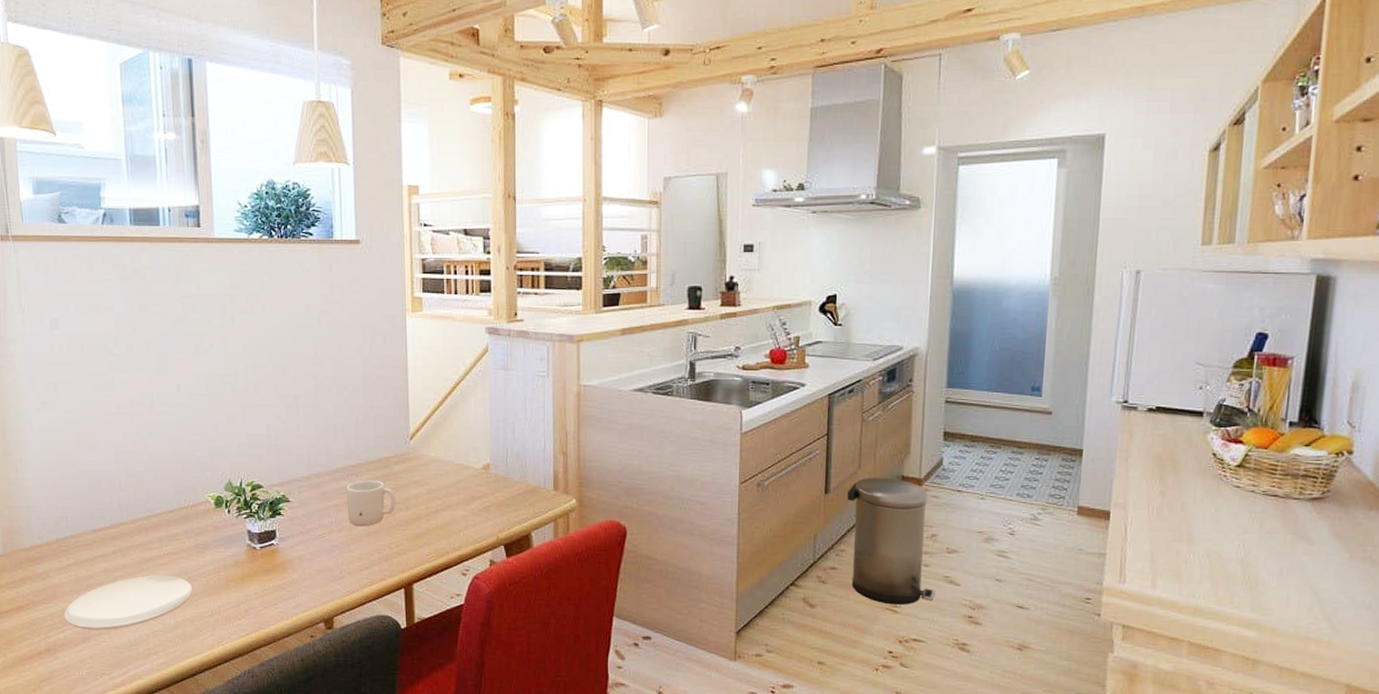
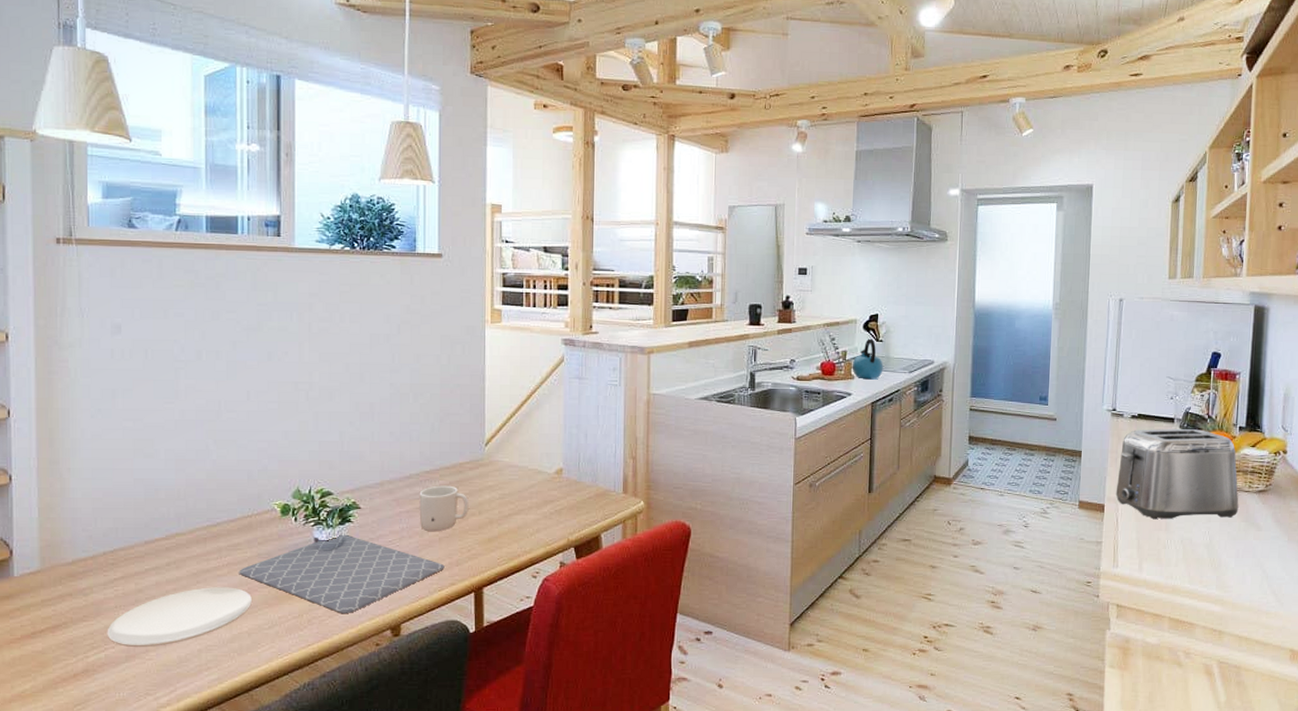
placemat: none [179,527,374,605] -> present [239,534,445,613]
kettle: none [805,322,843,368] -> present [852,338,883,380]
pedal bin: present [847,477,935,605] -> none [888,477,963,593]
toaster: none [1124,424,1286,530] -> present [1115,429,1239,520]

